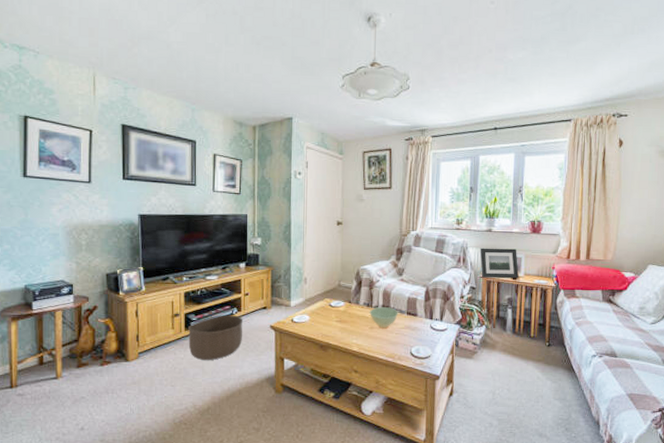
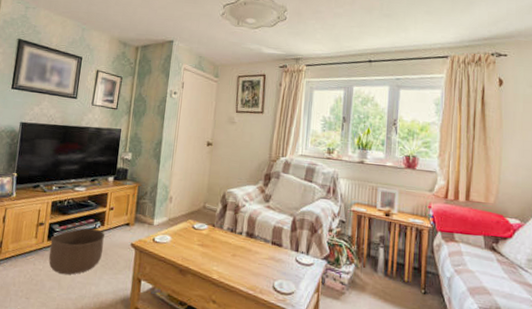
bowl: present [370,307,398,329] -> none [233,233,263,258]
picture frame: present [480,248,519,279] -> none [351,179,392,216]

